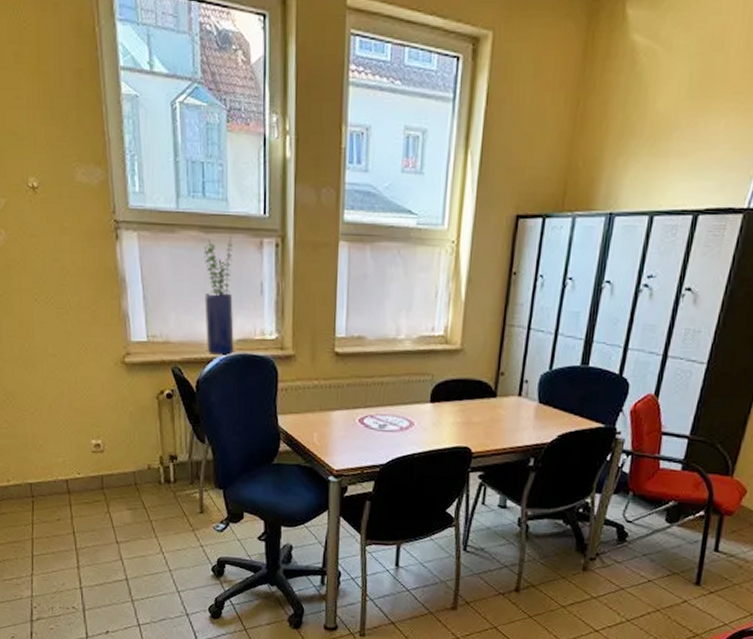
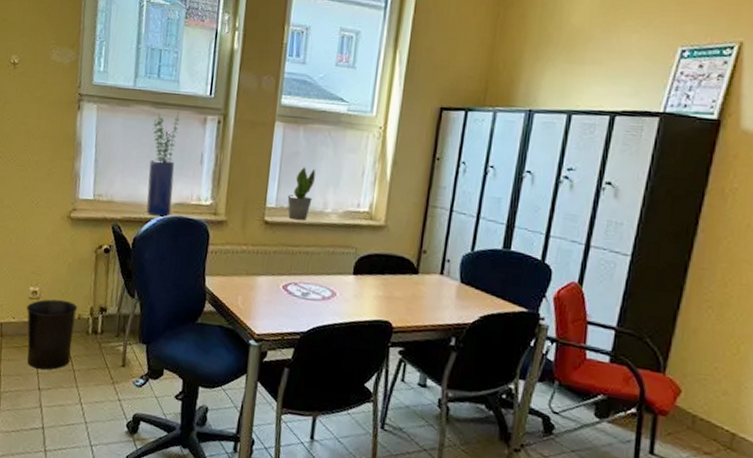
waste bin: none [91,450,146,523] -> present [26,299,78,370]
potted plant: none [357,291,386,350] -> present [287,167,316,222]

